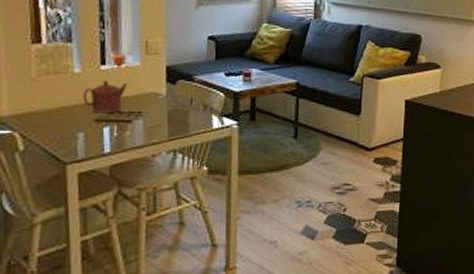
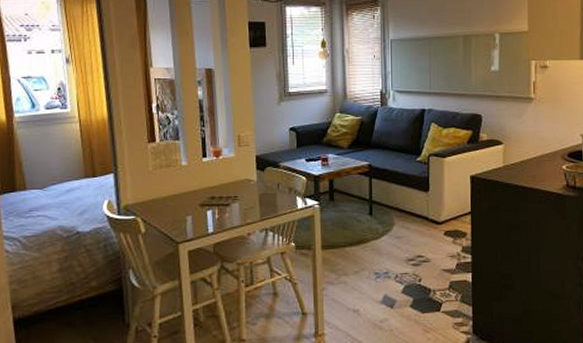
teapot: present [83,80,128,114] -> none [190,170,225,199]

